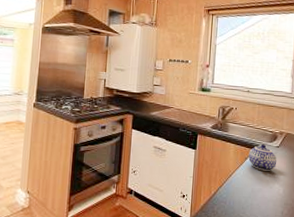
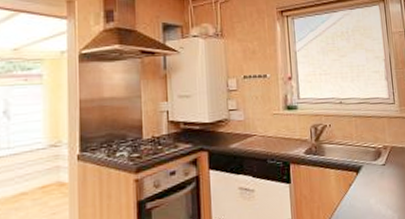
teapot: present [248,144,277,171] -> none [352,164,386,197]

